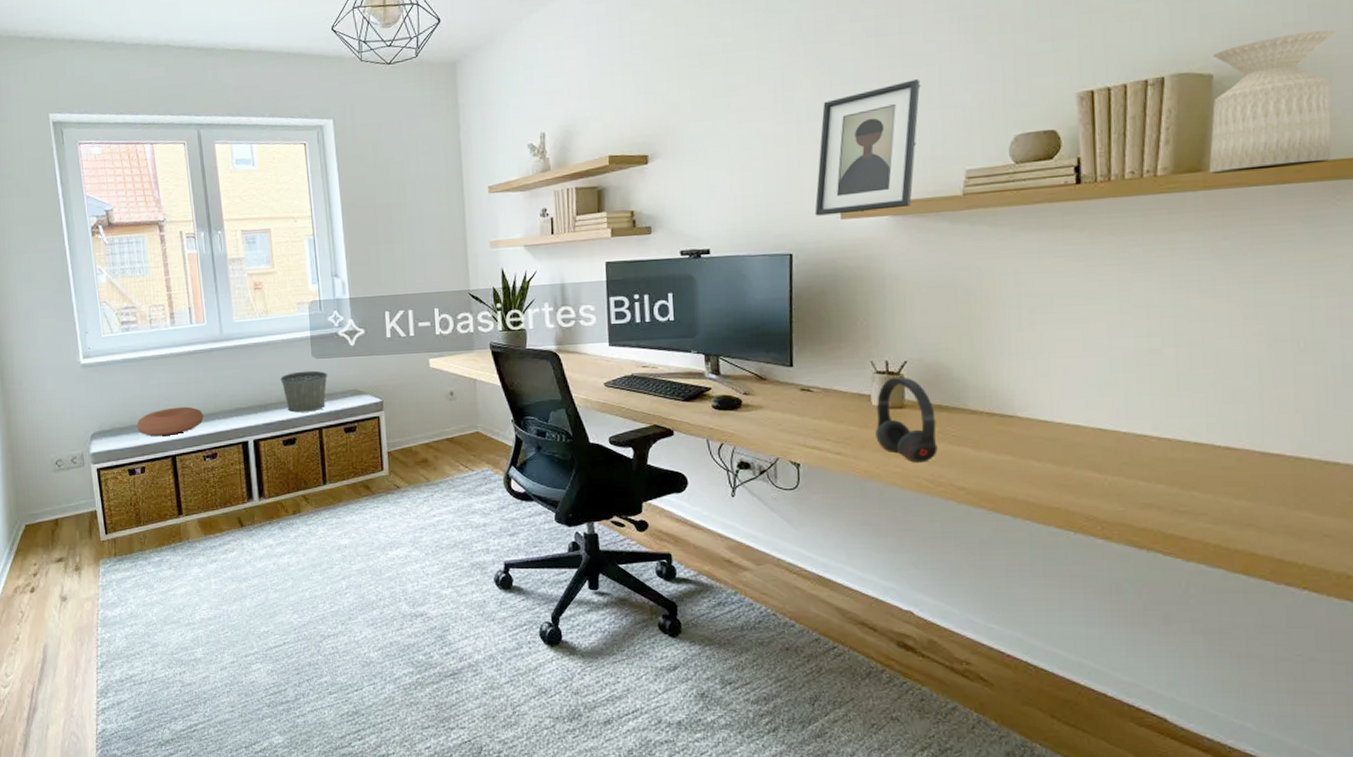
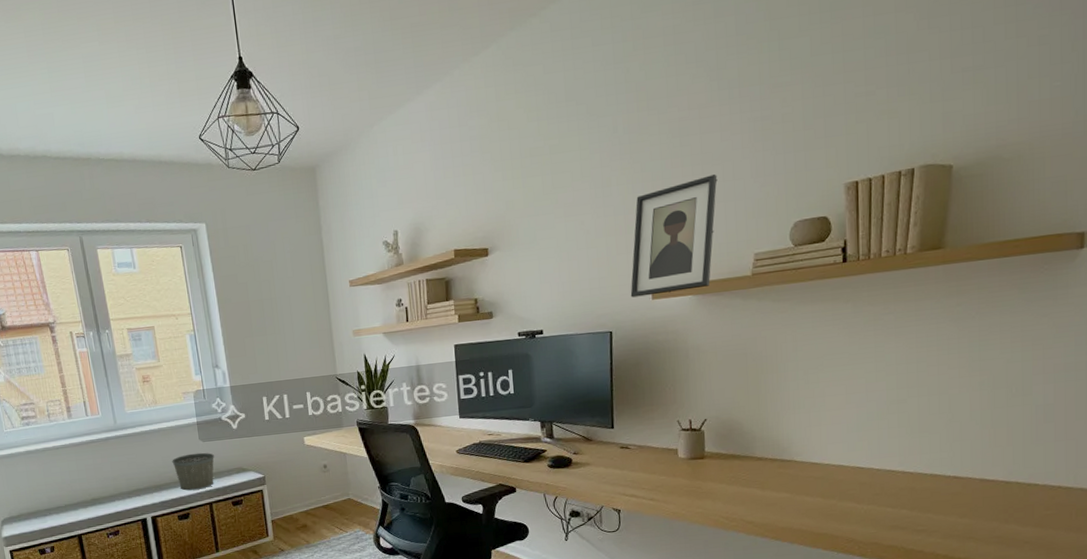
cushion: present [137,406,204,436] -> none [43,490,105,519]
headphones: present [875,378,938,463] -> none [681,433,731,504]
side table: present [1208,29,1336,174] -> none [947,124,1049,251]

